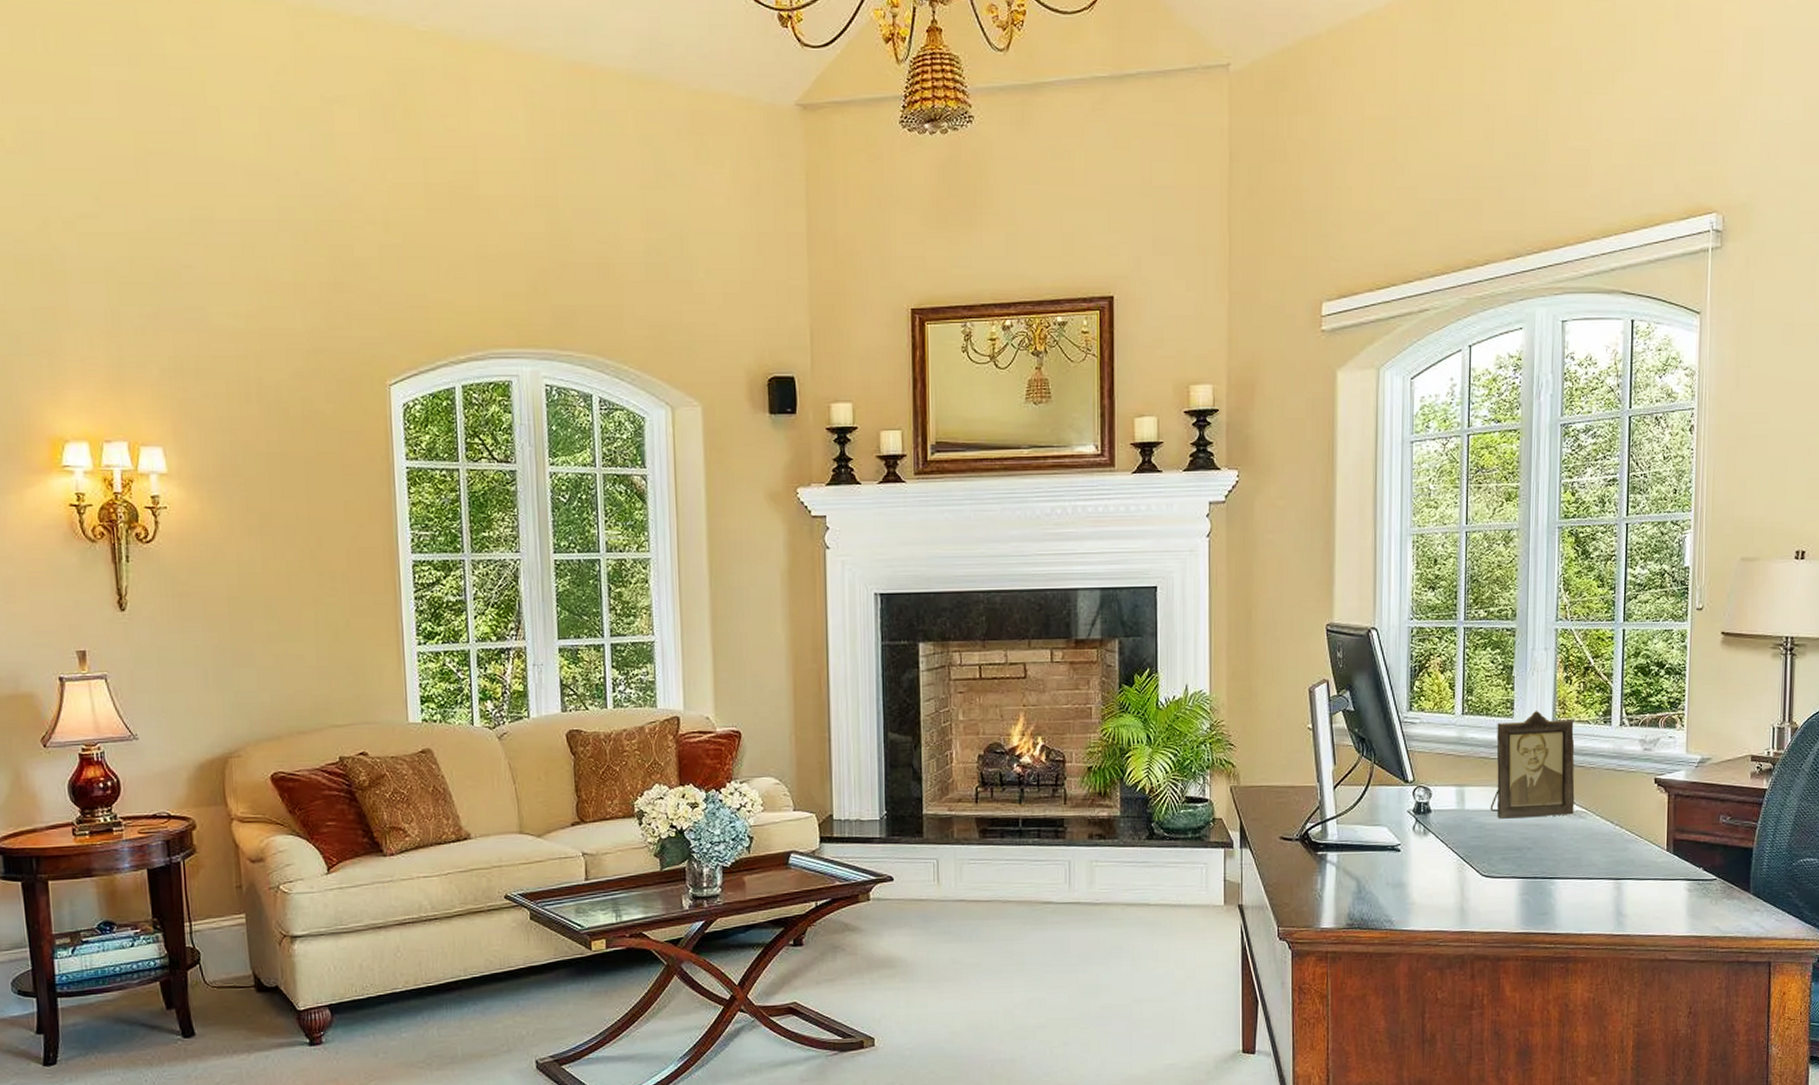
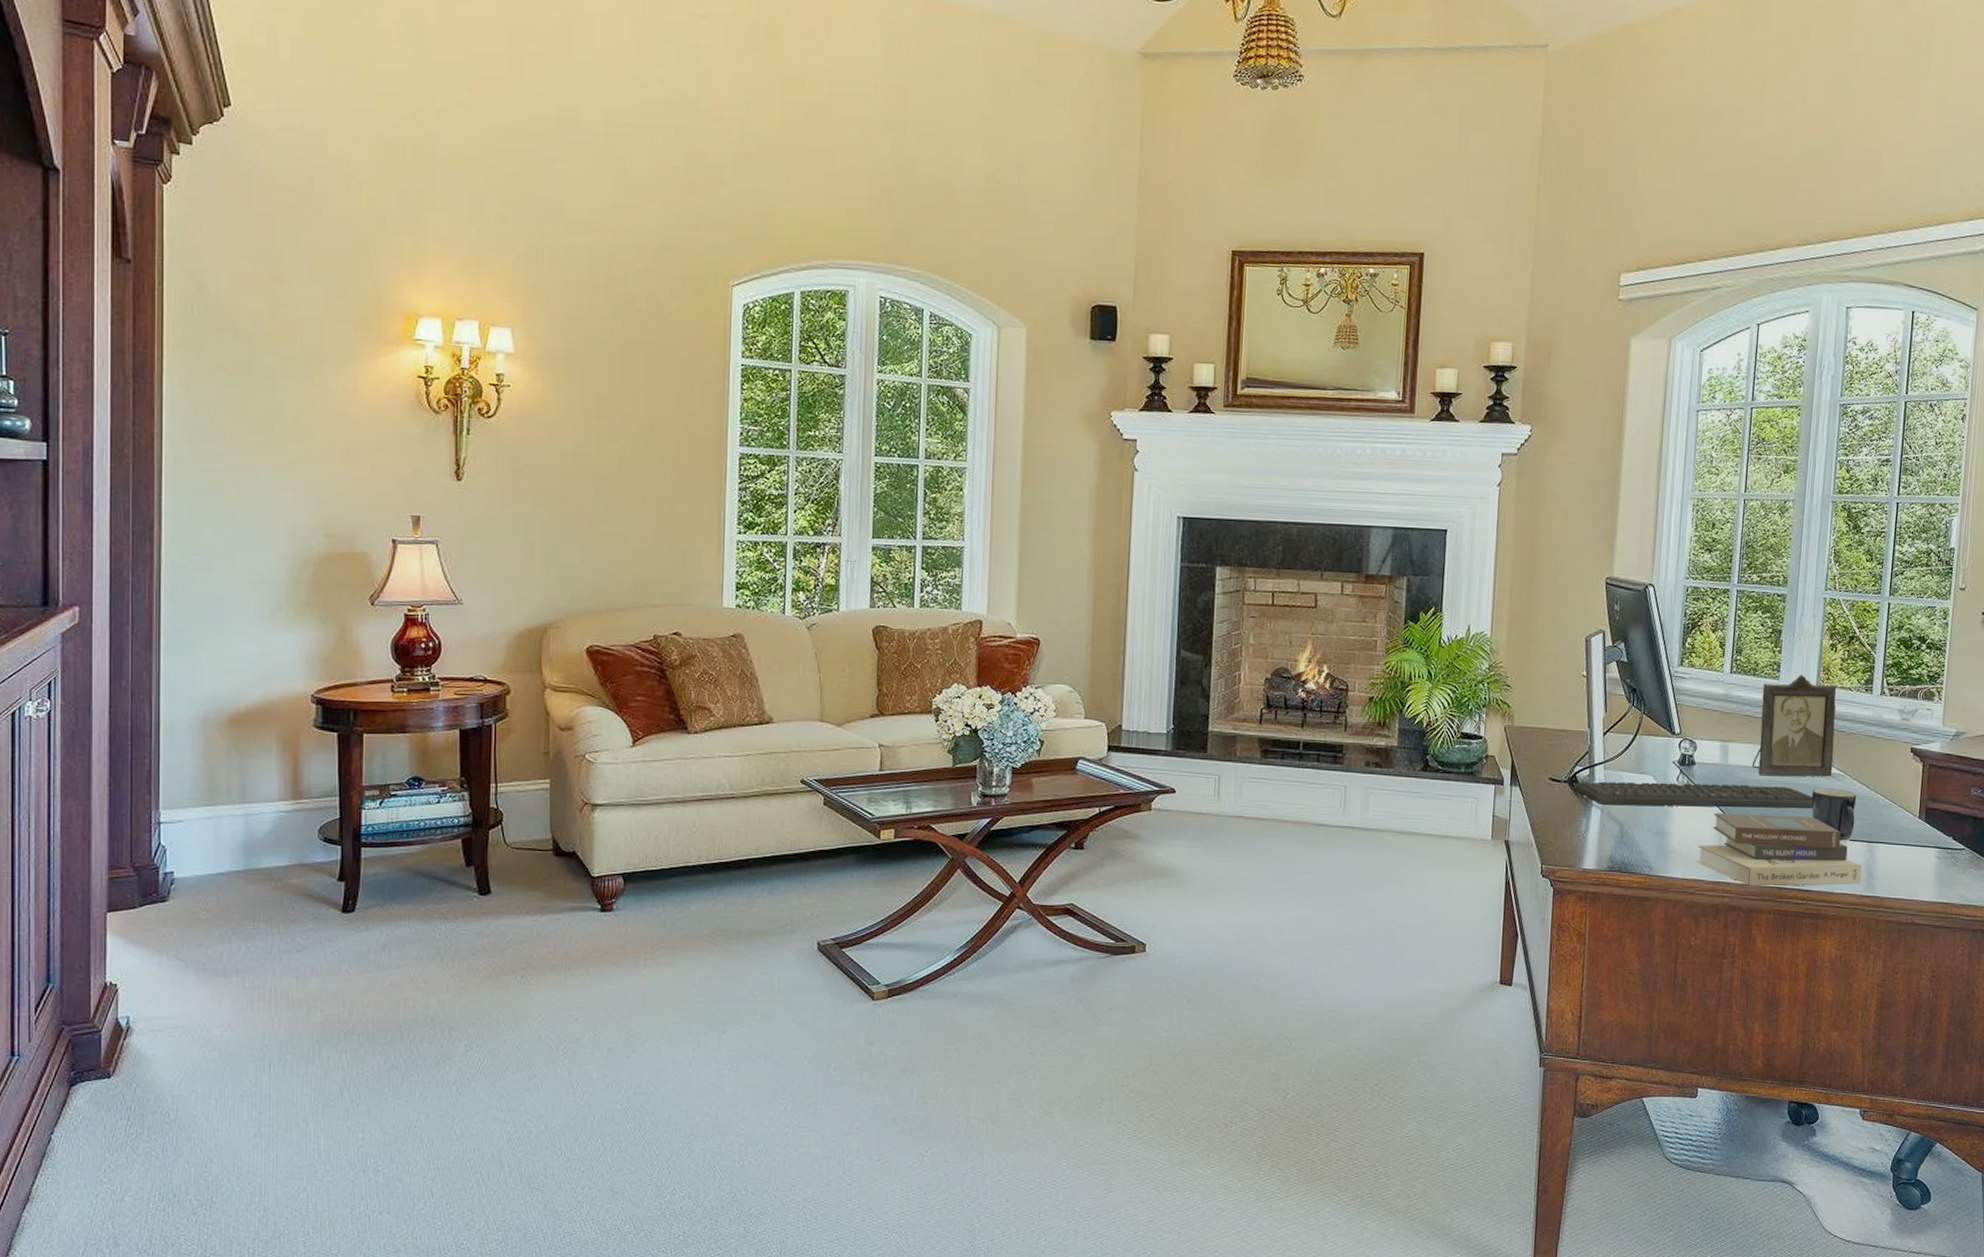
computer keyboard: none [1306,828,1557,861] -> present [1573,781,1814,809]
books: none [1439,857,1611,933] -> present [1697,812,1862,886]
mug: none [1554,826,1601,884] -> present [1811,788,1857,845]

